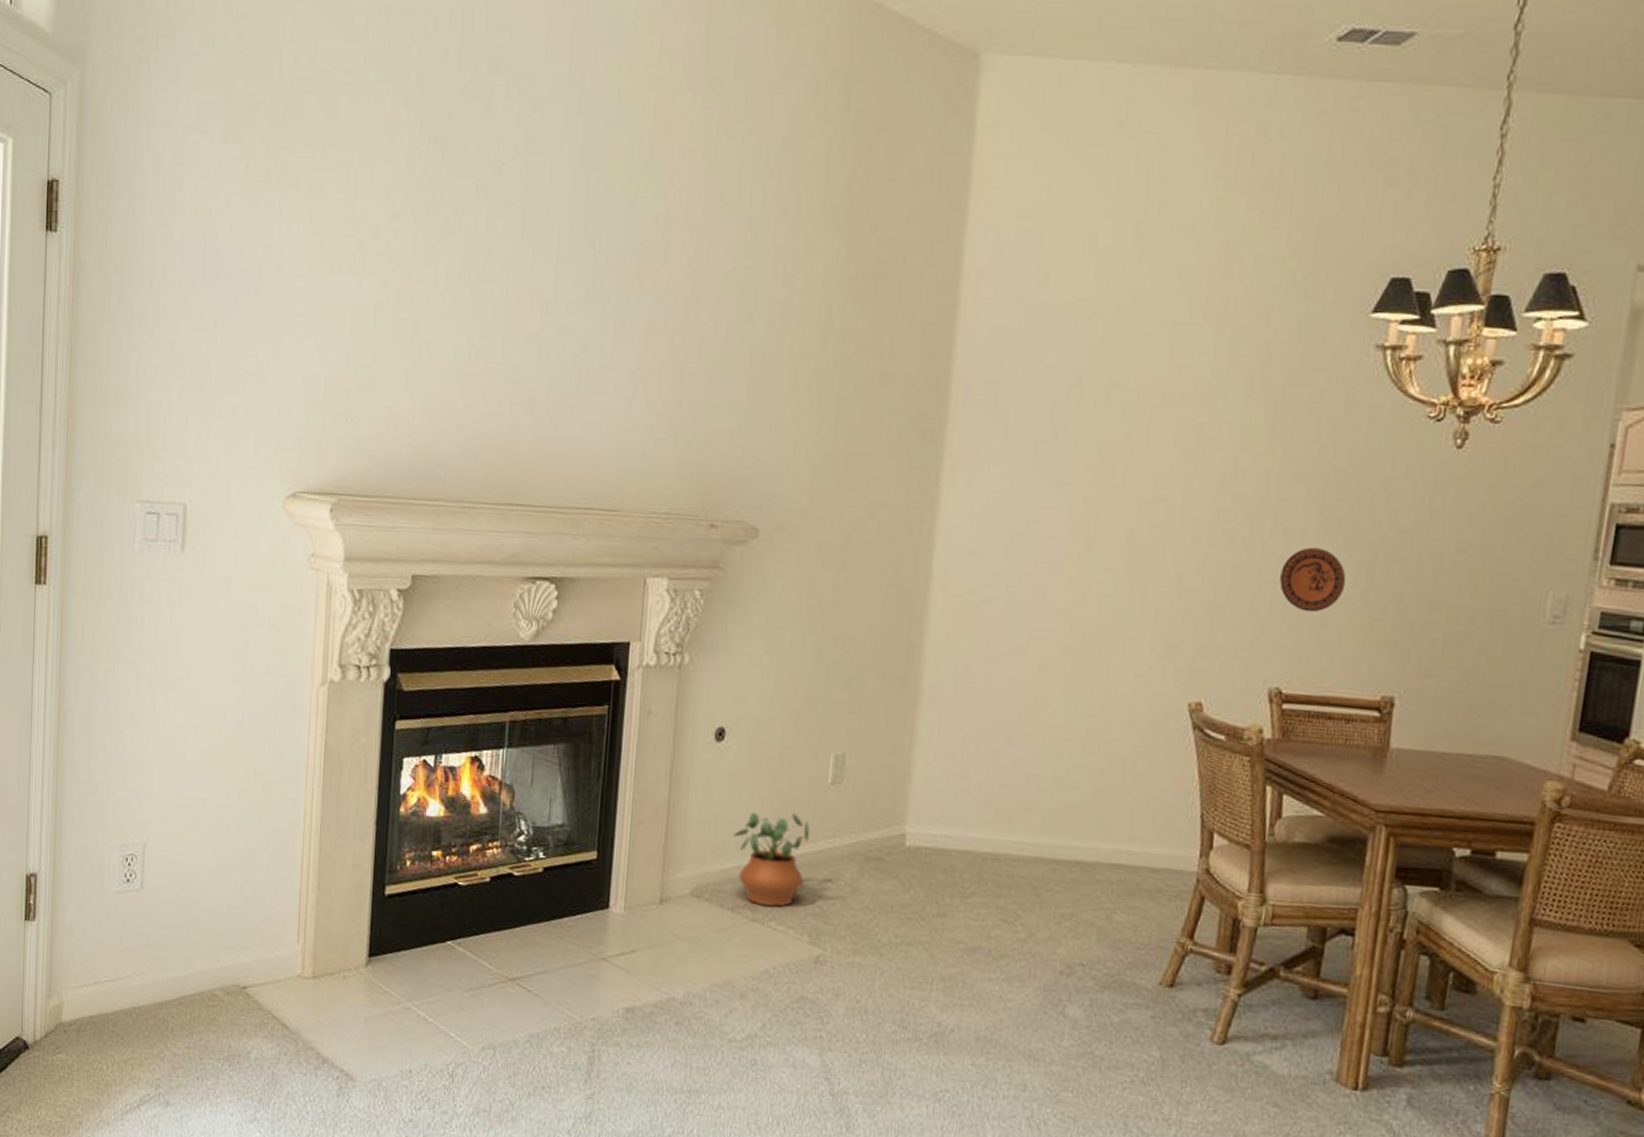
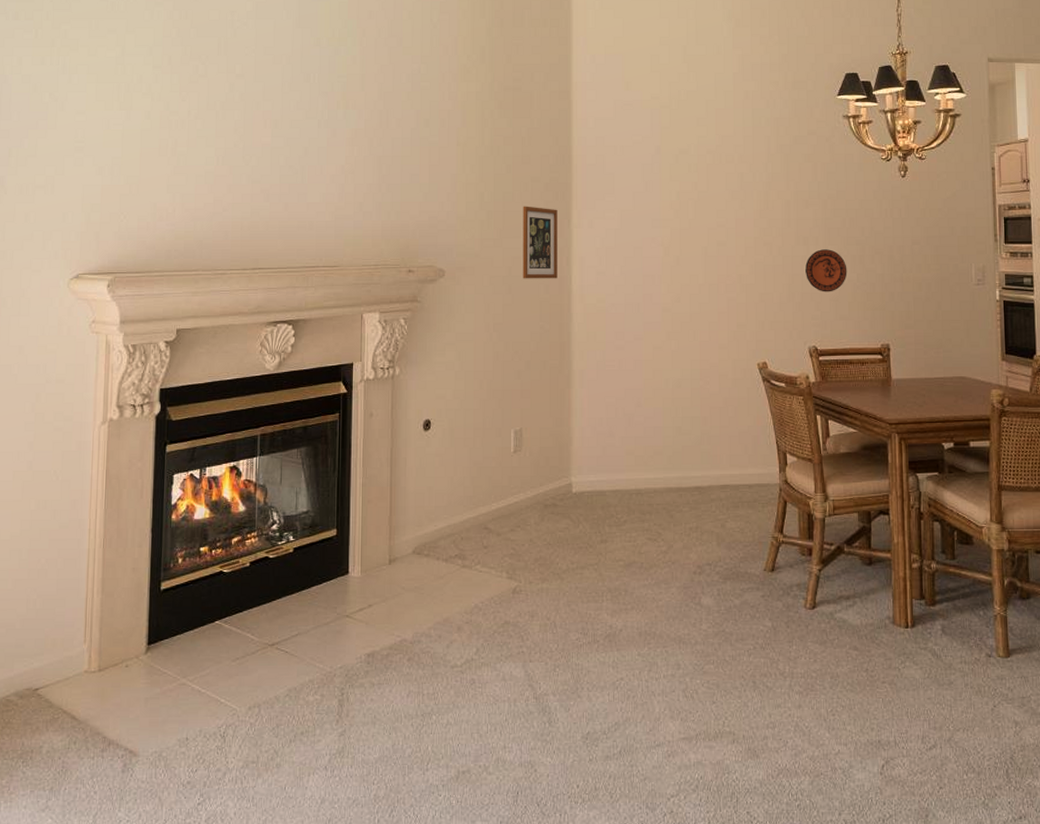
potted plant: present [733,811,810,907] -> none [443,478,500,553]
picture frame: none [864,447,923,555] -> present [522,206,557,279]

